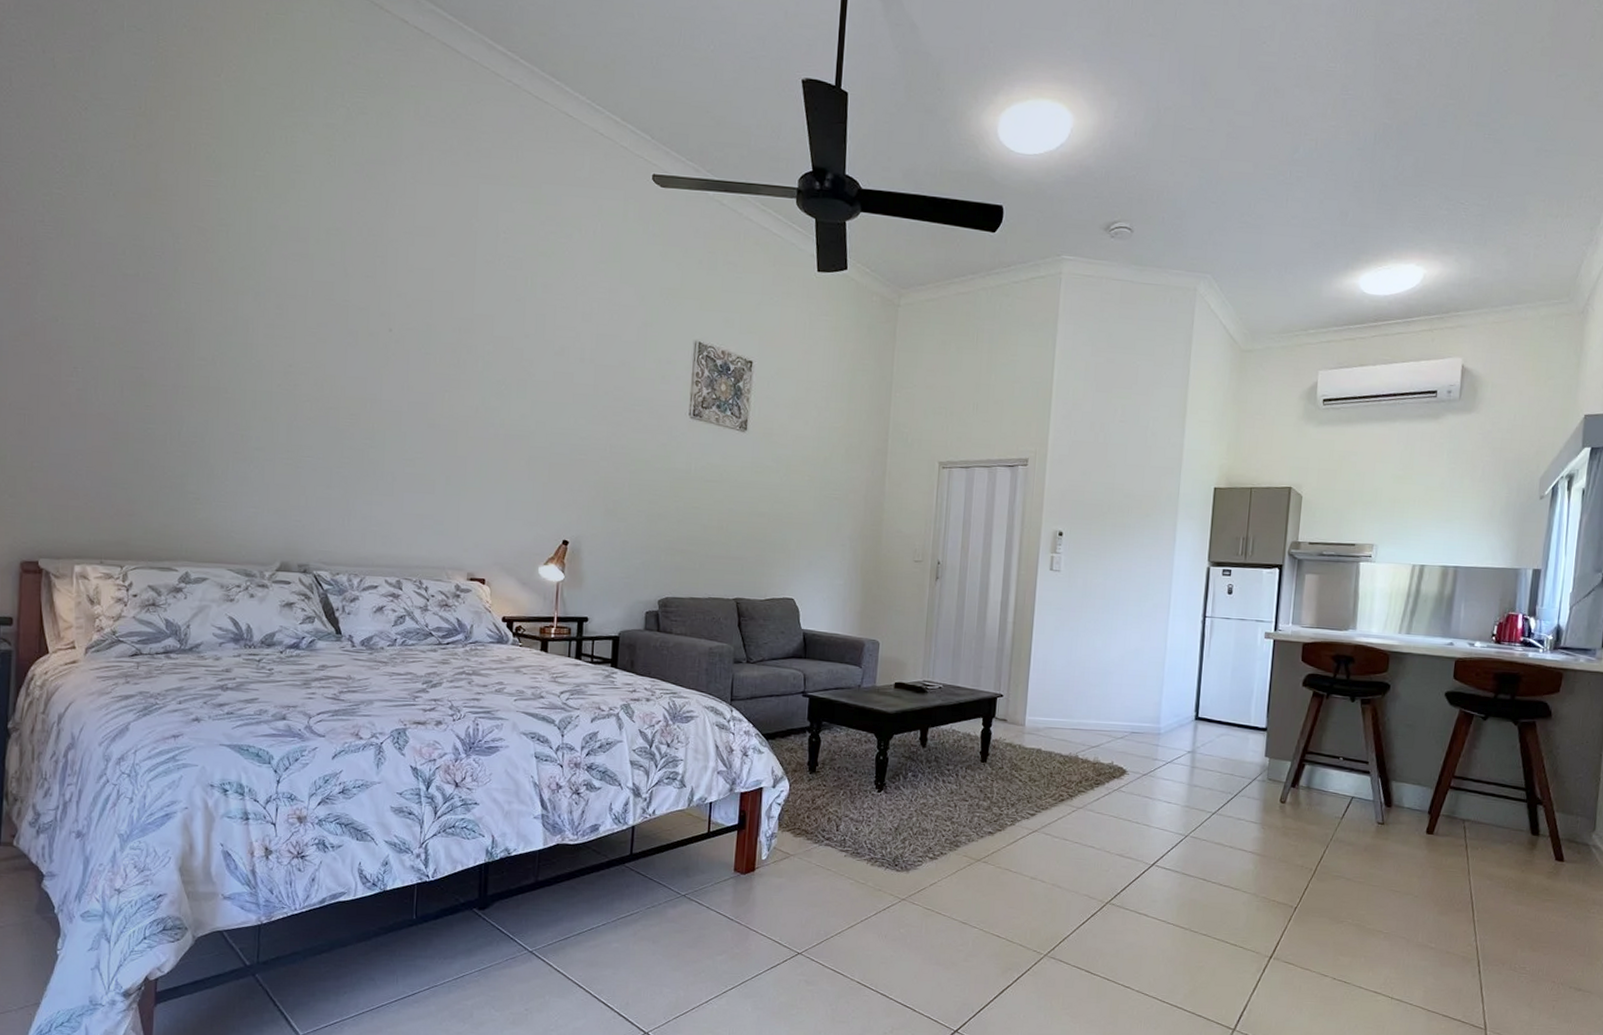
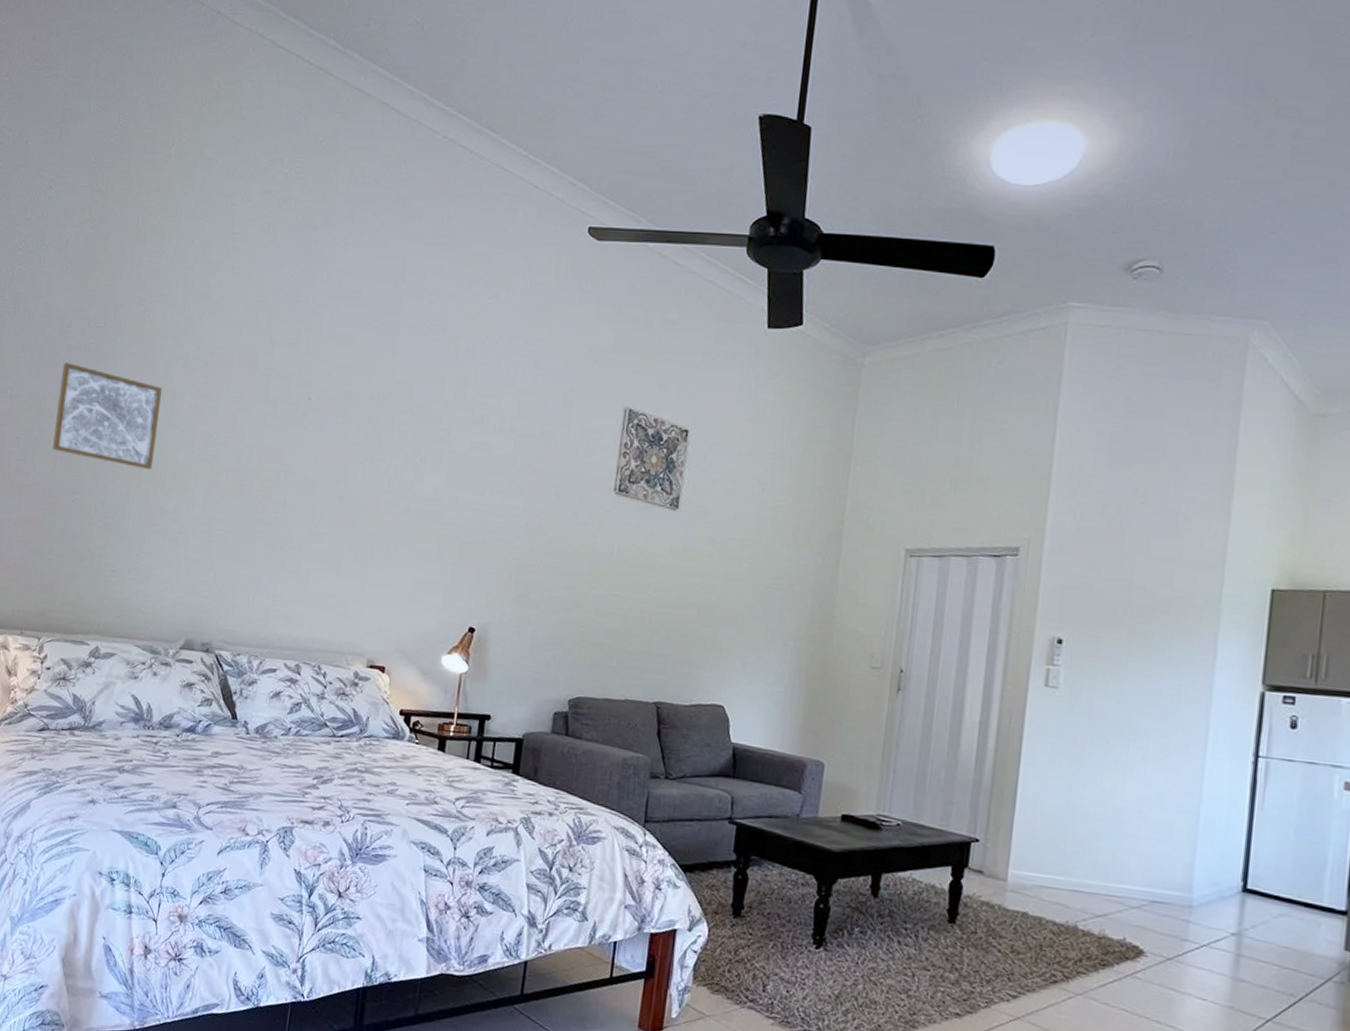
wall art: none [116,291,234,399] -> present [52,363,163,470]

